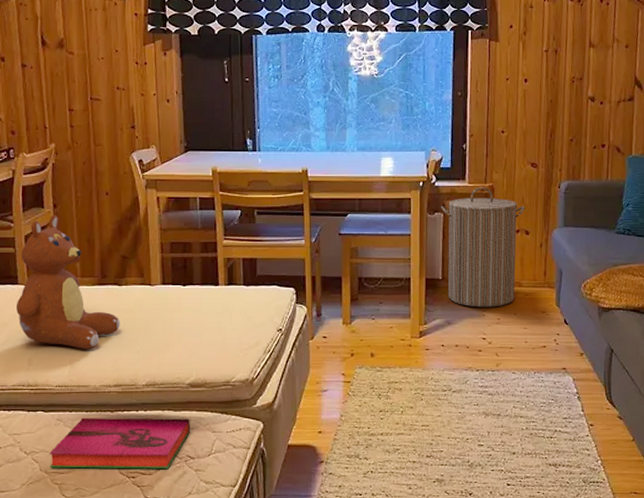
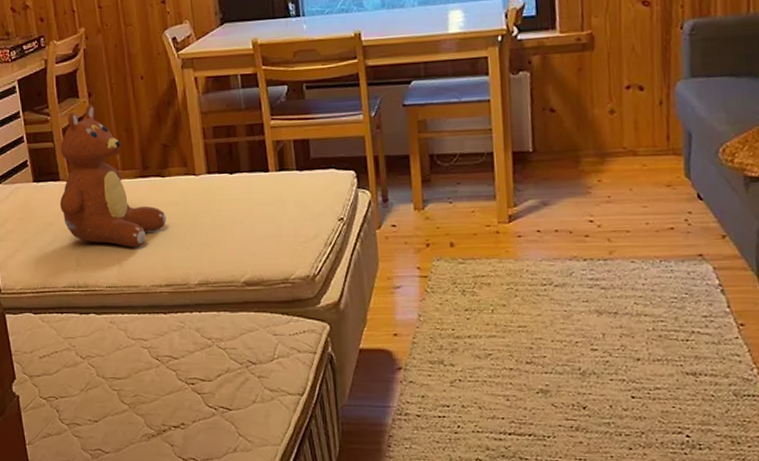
hardback book: present [49,417,190,469] -> none [104,319,249,375]
laundry hamper: present [441,187,525,308] -> none [527,35,637,184]

